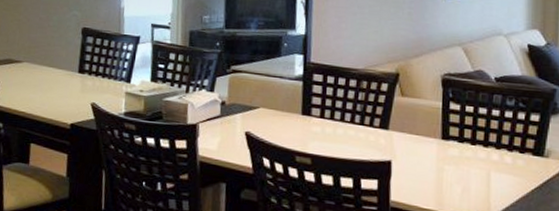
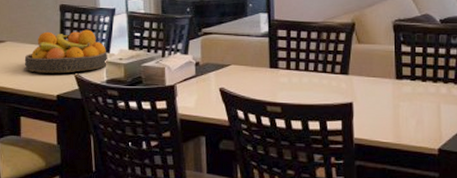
fruit bowl: none [39,55,128,101] -> present [24,29,107,73]

